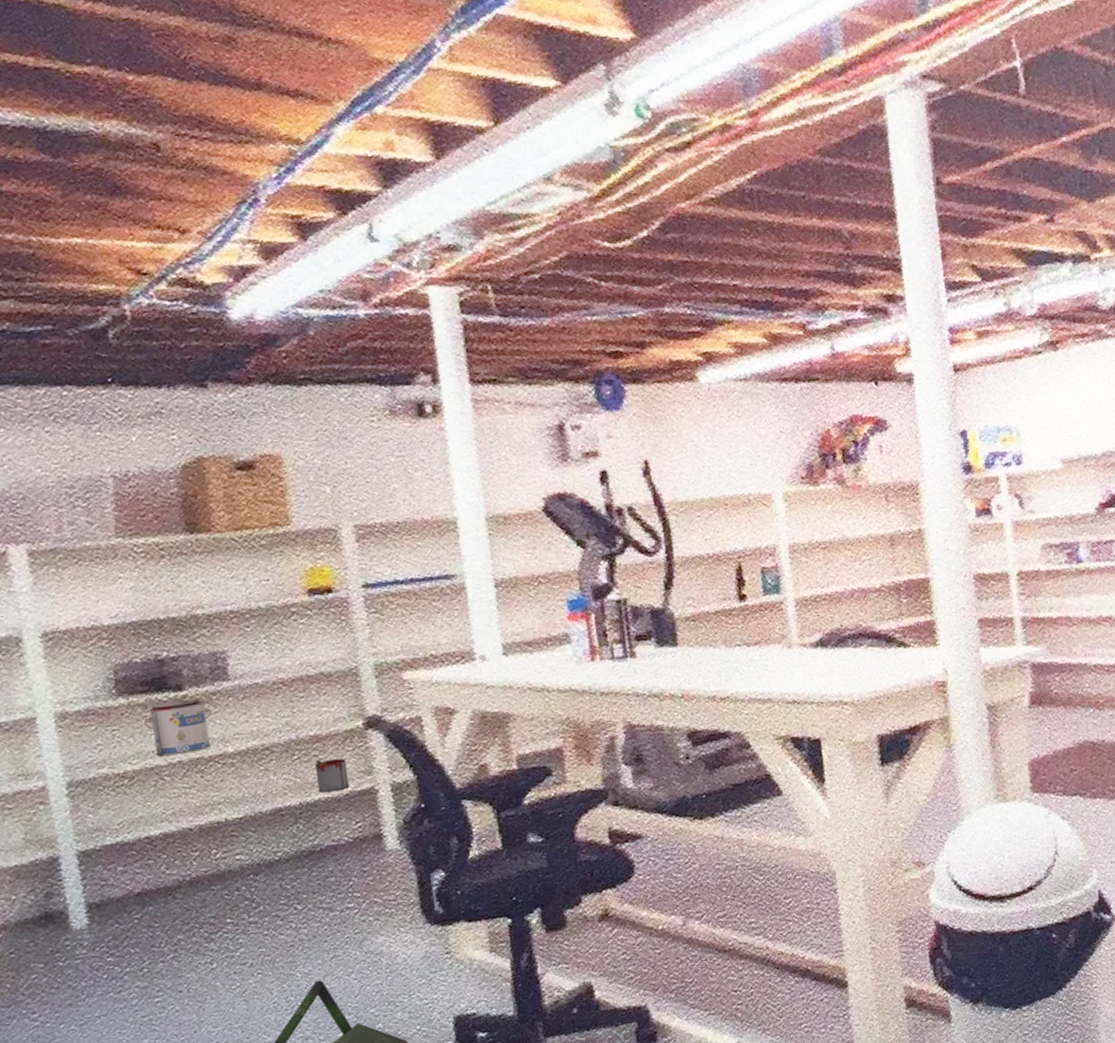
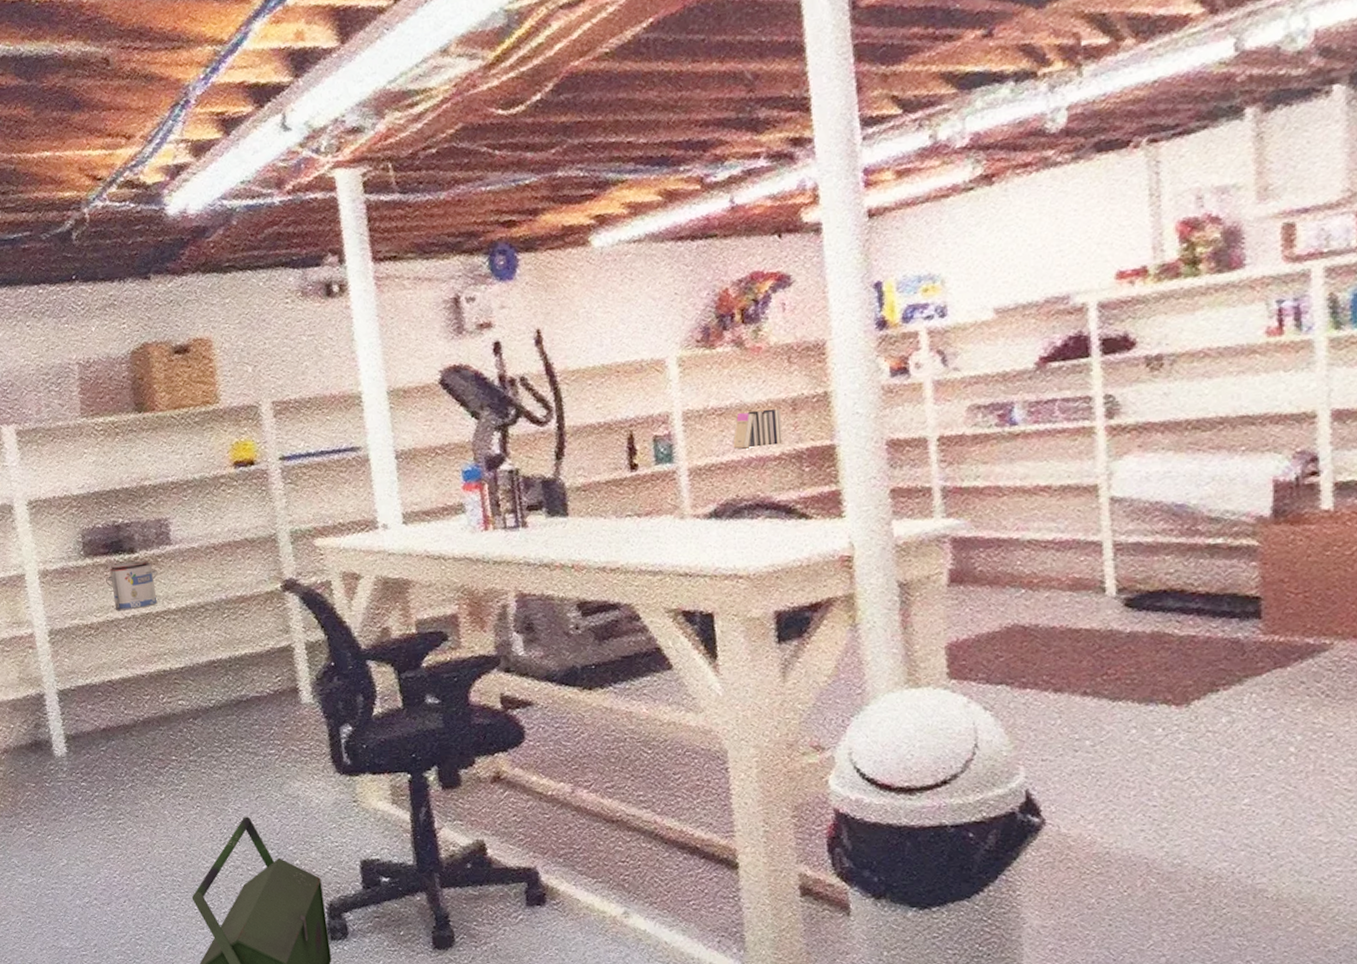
paint can: present [314,758,350,793] -> none [241,618,271,649]
books: none [836,543,882,581] -> present [733,408,783,449]

